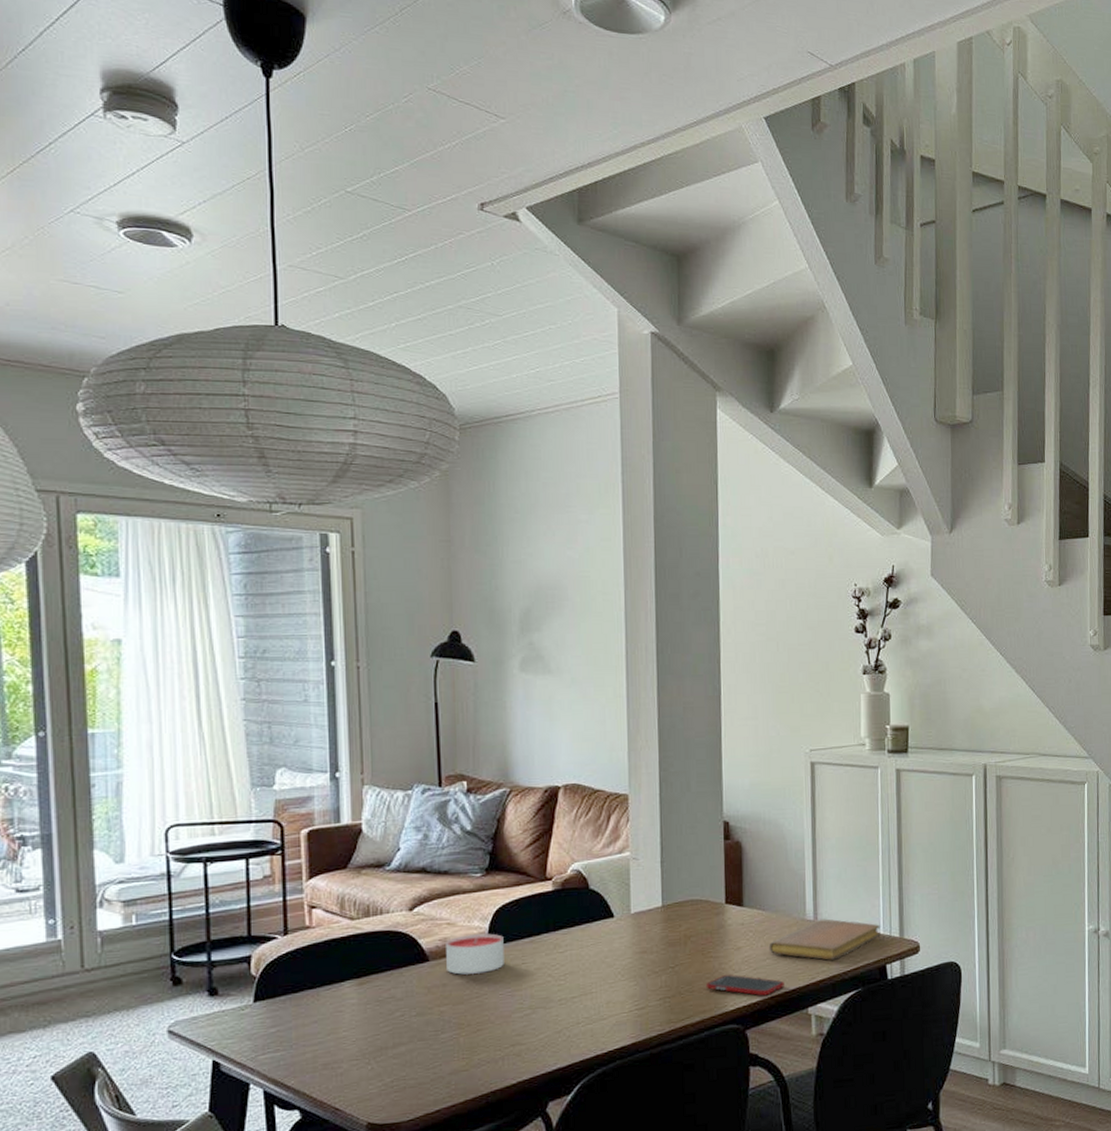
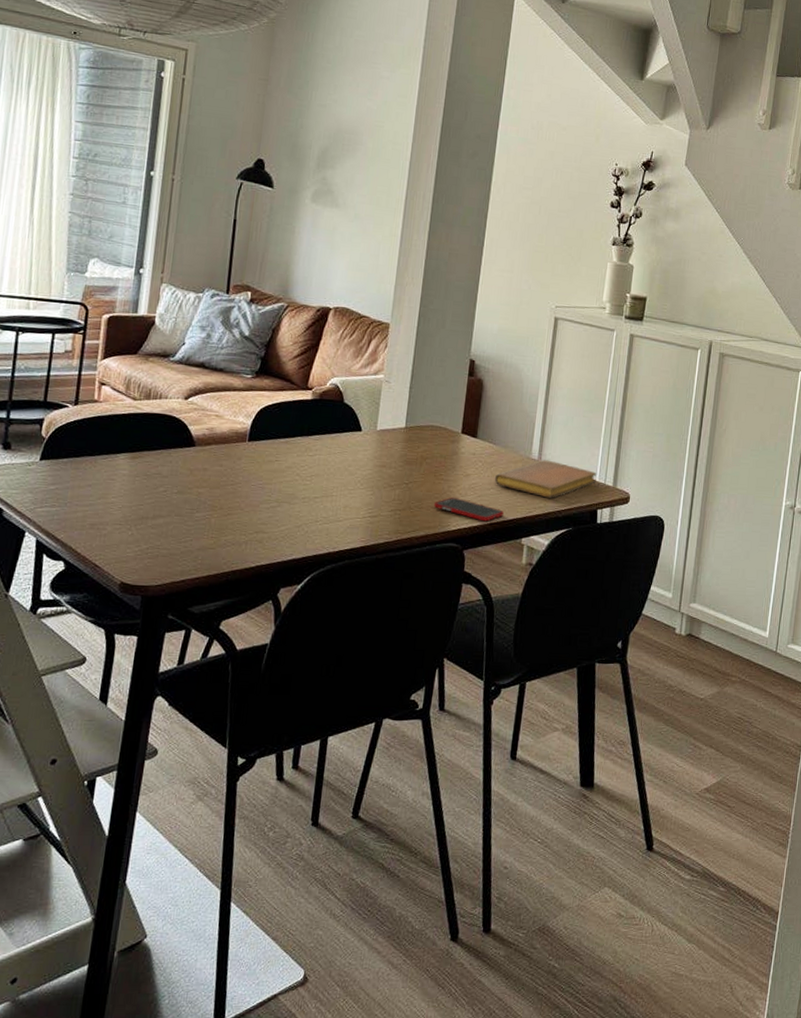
candle: present [446,933,504,975] -> none [209,428,263,464]

